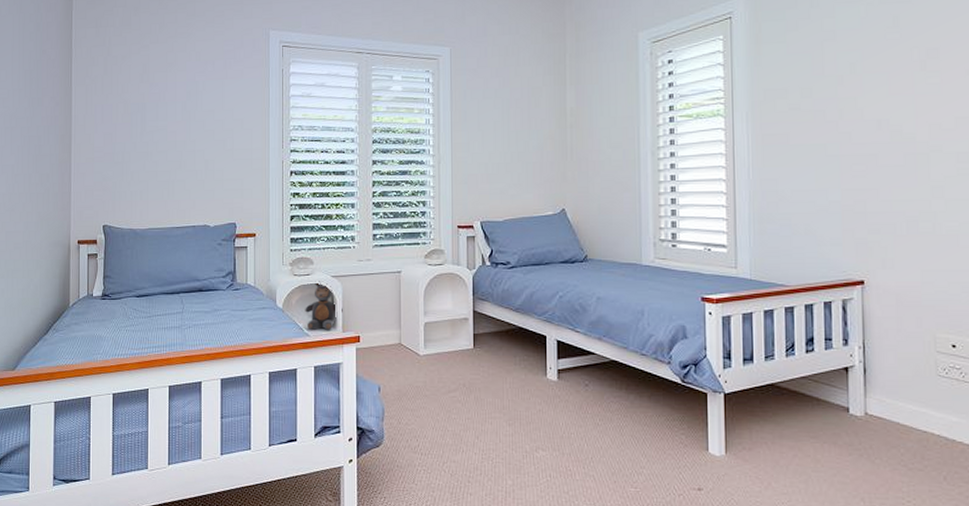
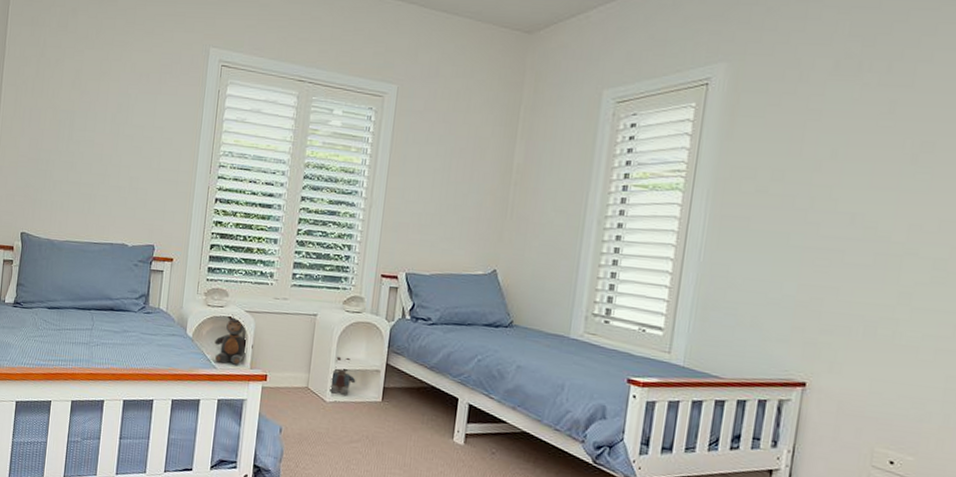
stuffed animal: none [421,309,446,346] -> present [330,356,356,395]

